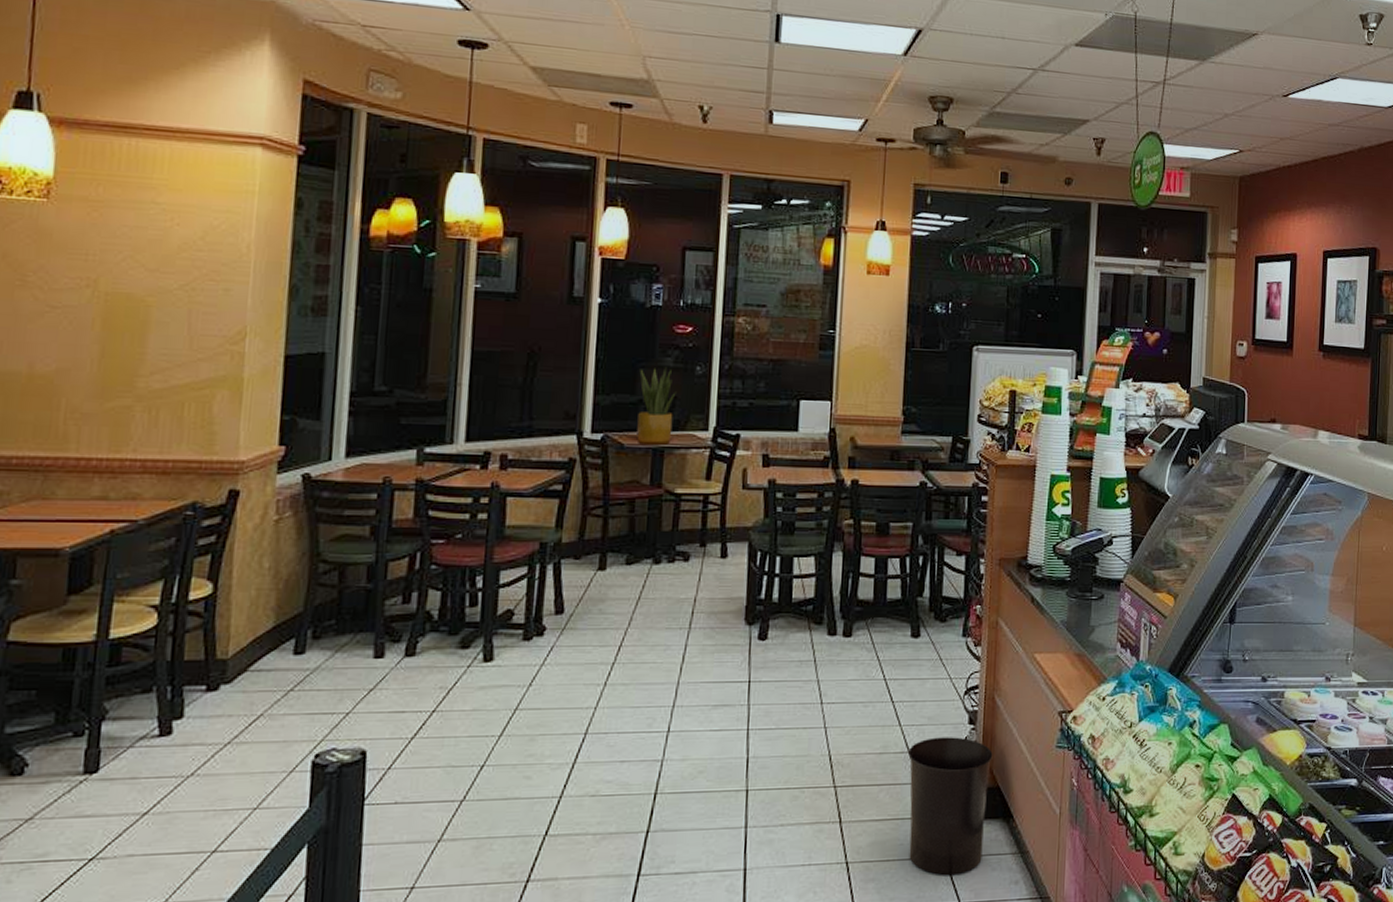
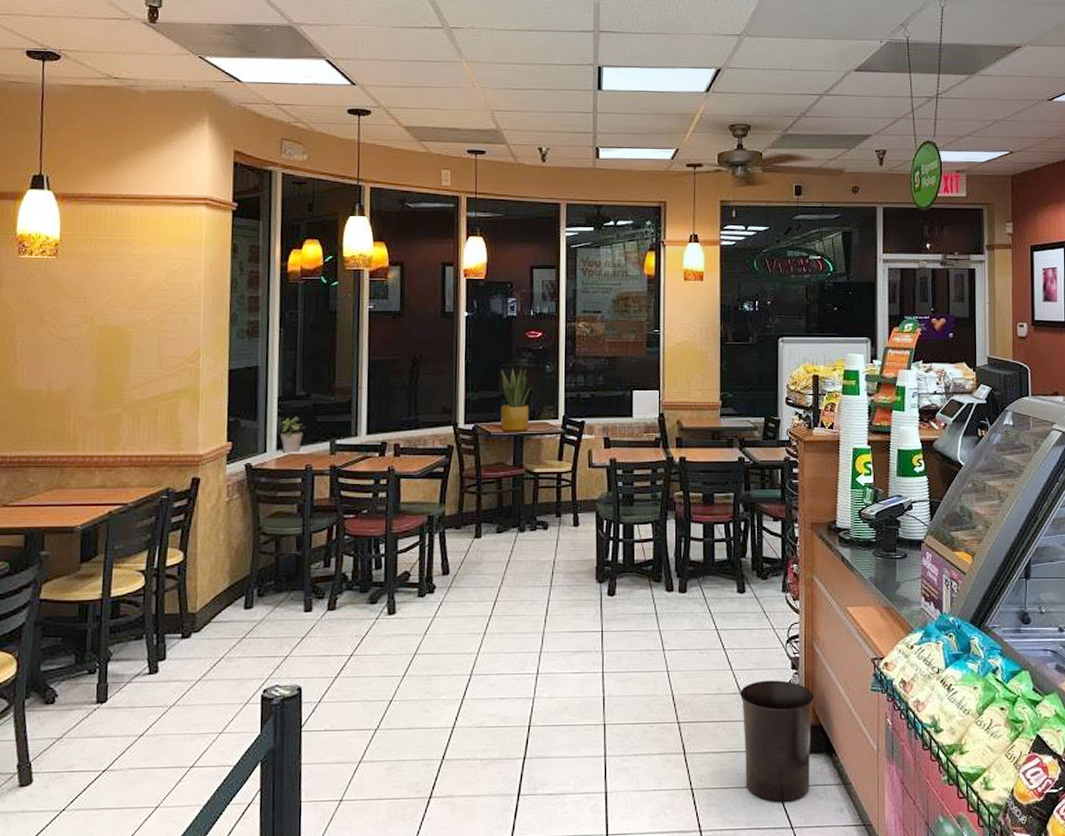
potted plant: none [348,416,385,462] -> present [278,416,305,452]

